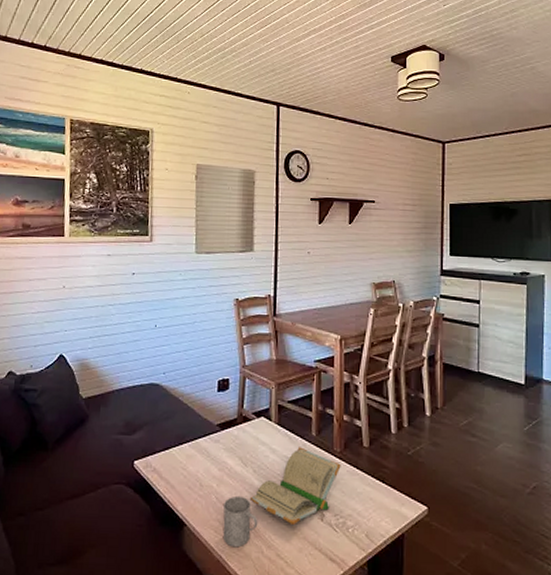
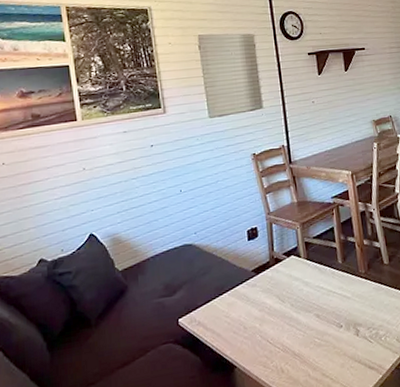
mug: present [222,495,258,548] -> none [267,329,302,377]
book: present [249,447,341,526] -> none [291,275,368,346]

